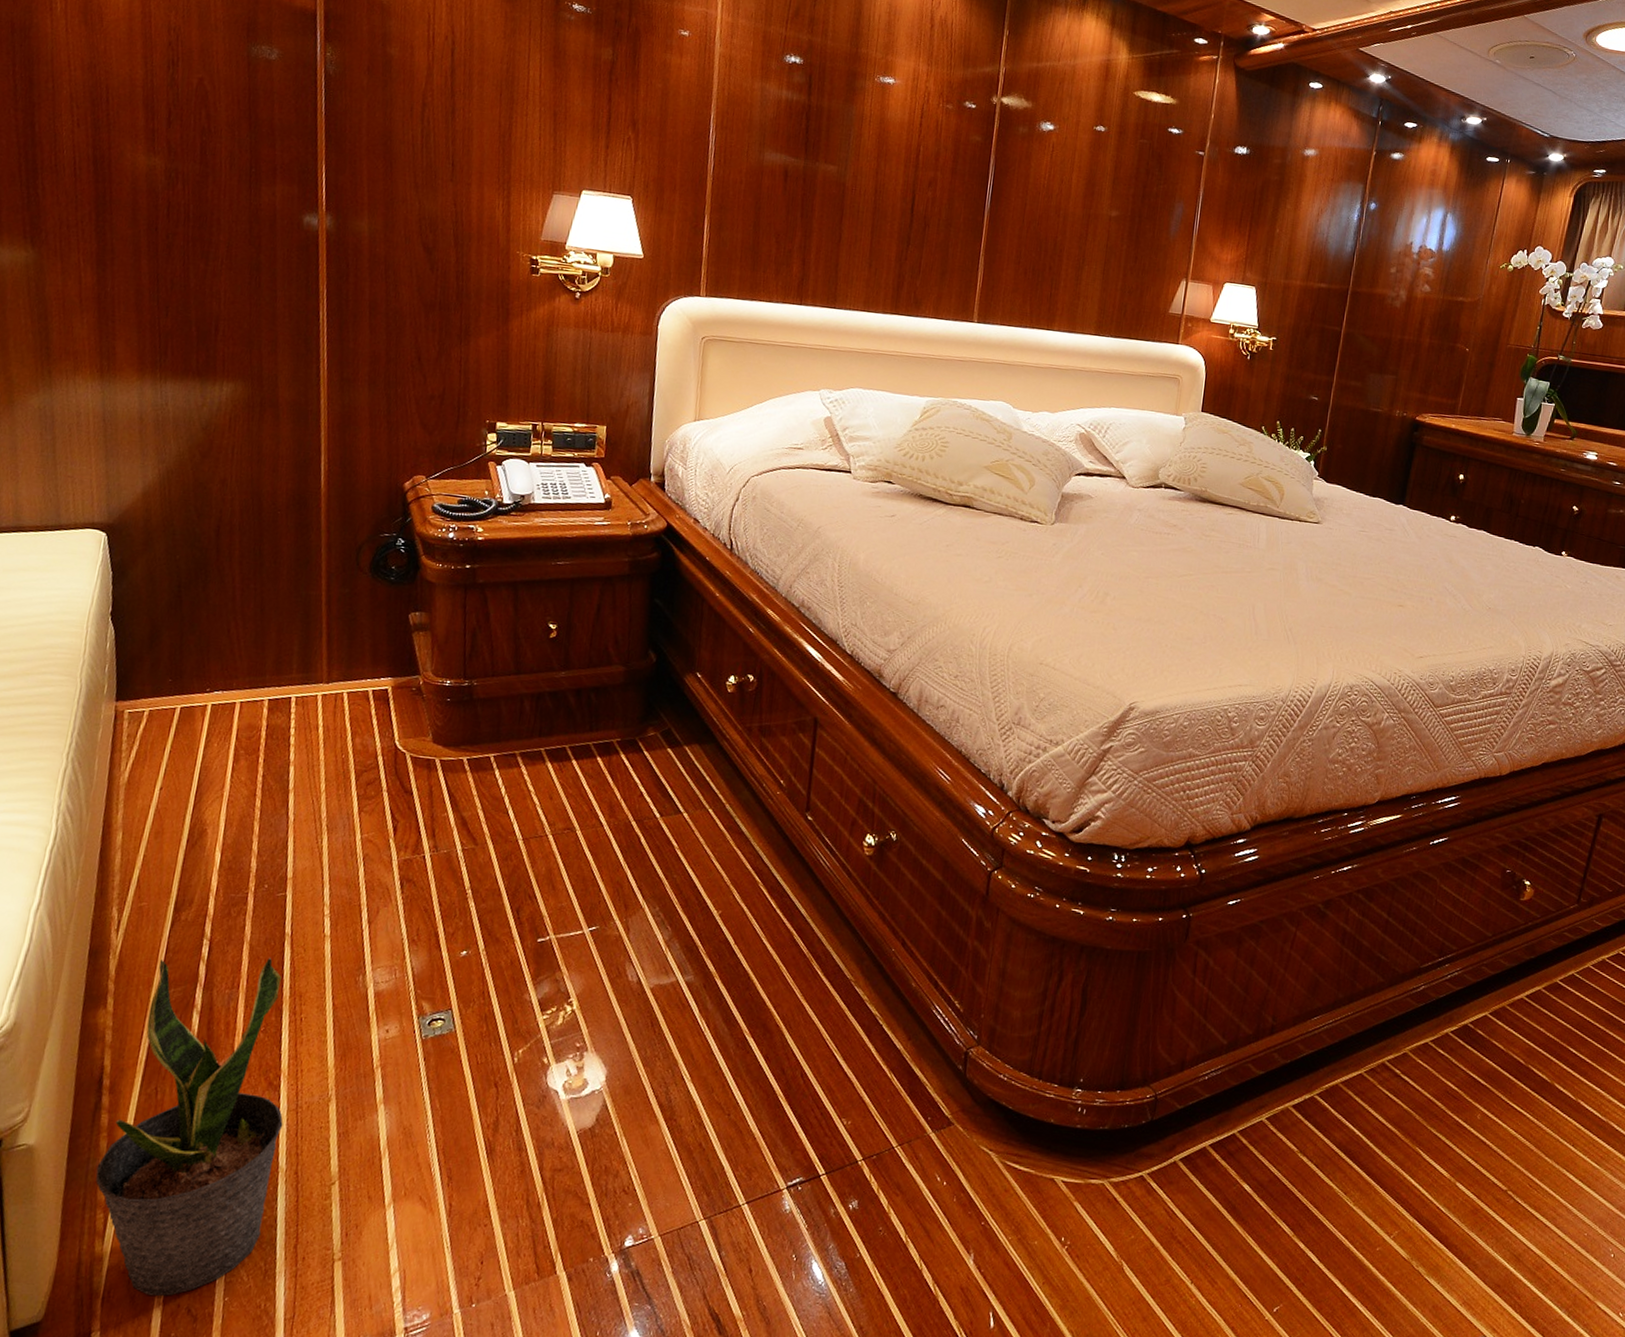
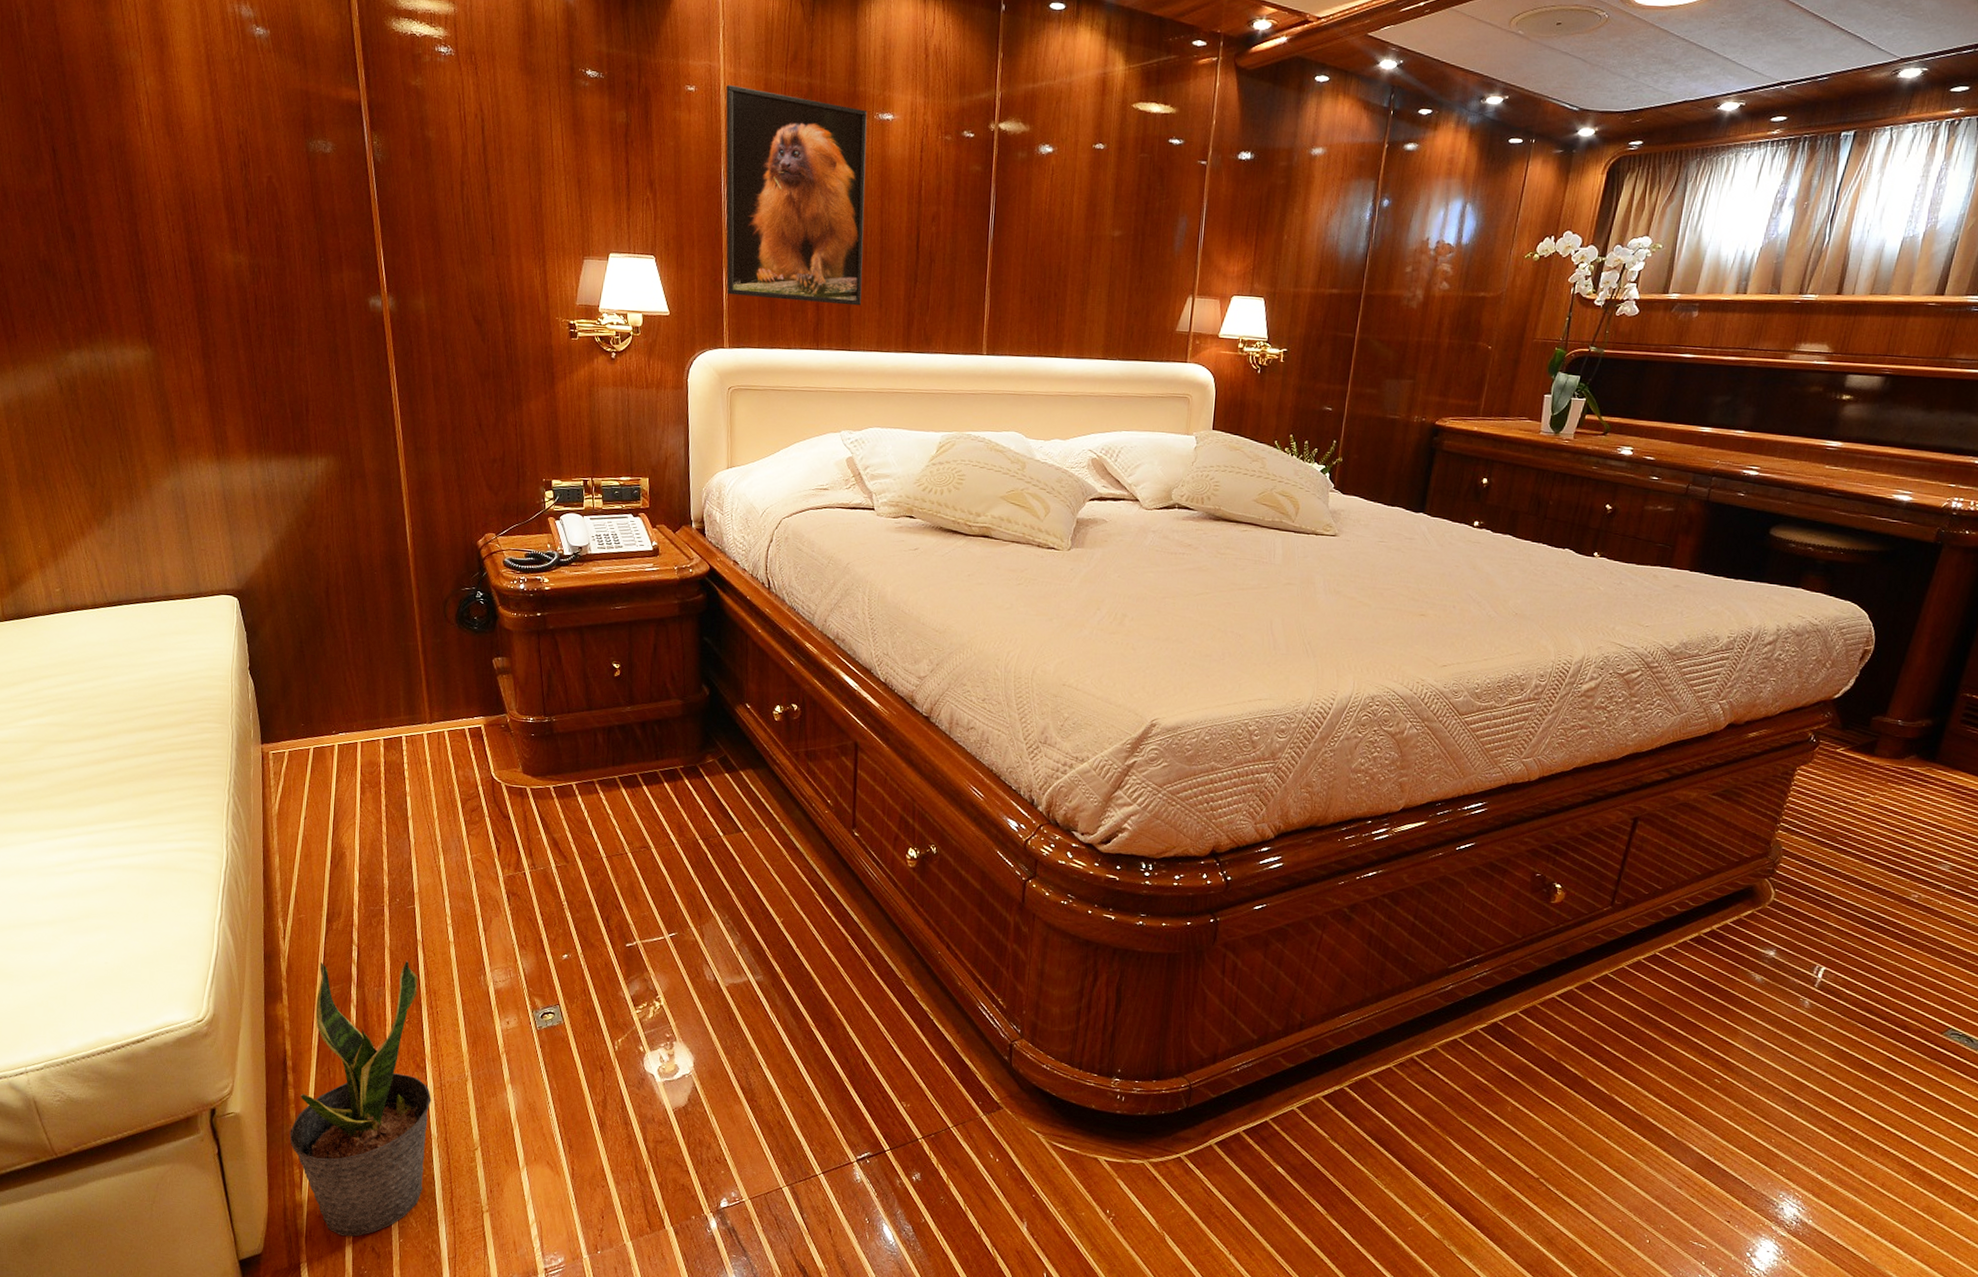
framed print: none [707,33,868,264] -> present [725,84,868,306]

